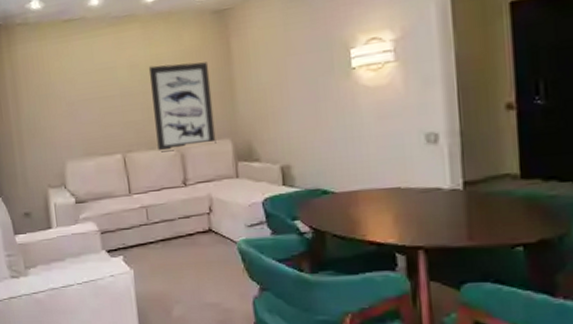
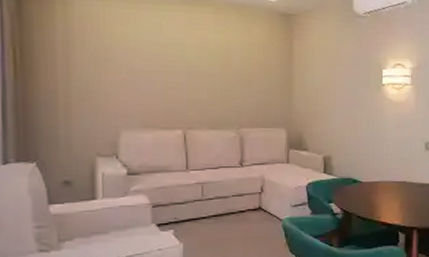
wall art: present [148,62,216,153] -> none [217,51,273,133]

